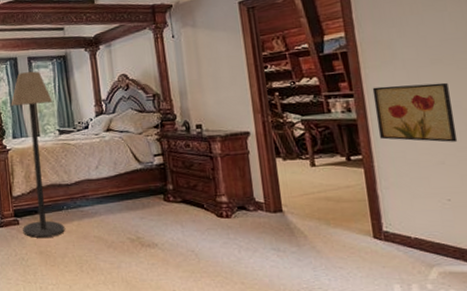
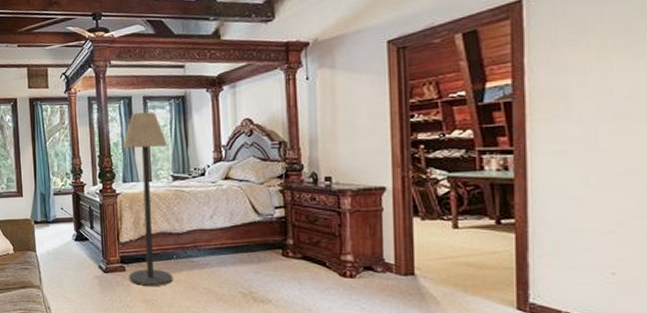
wall art: present [372,82,458,143] -> none [537,141,635,210]

